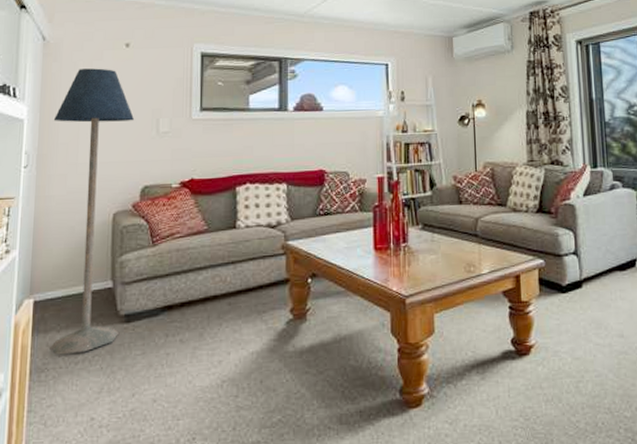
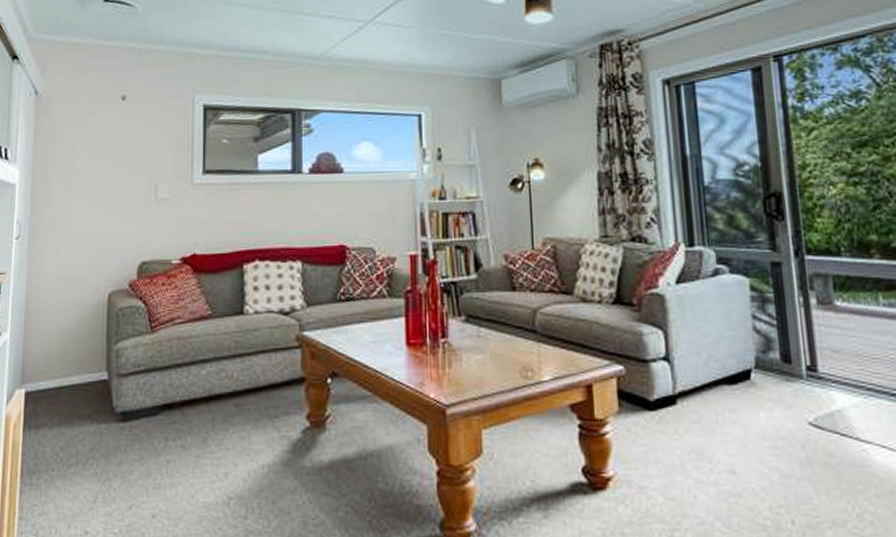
floor lamp: present [49,68,134,355] -> none [41,125,130,455]

